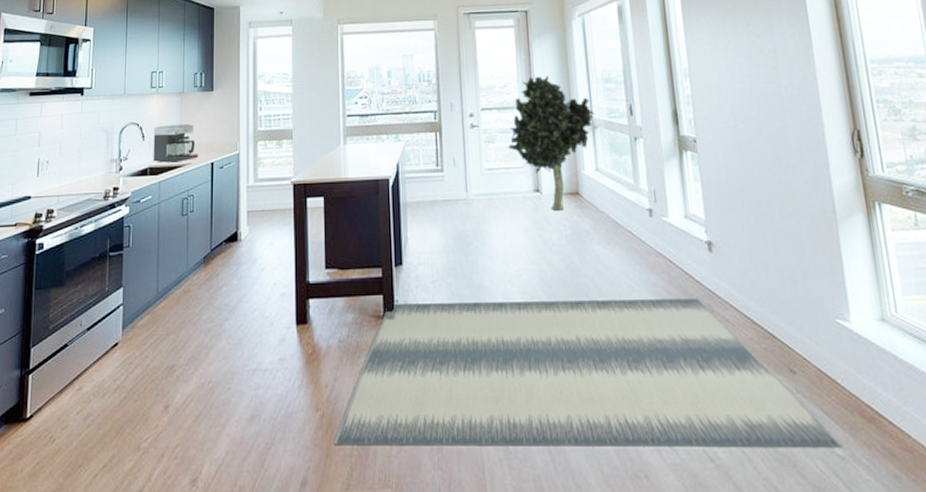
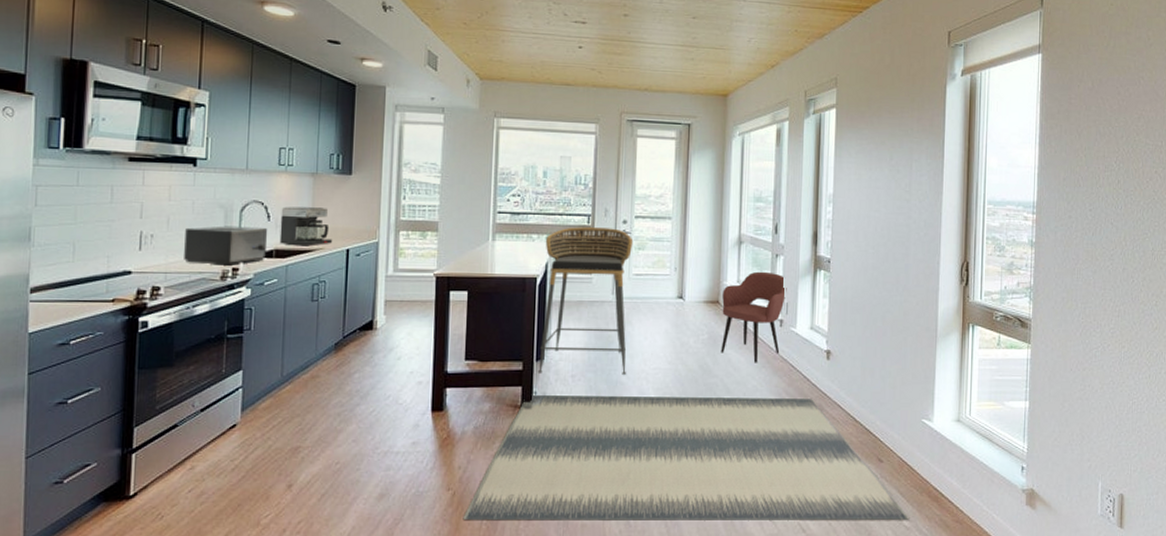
toaster: none [73,147,143,186] -> present [184,225,268,266]
bar stool: none [394,122,488,280] -> present [538,227,634,375]
tree: present [508,75,595,211] -> none [657,189,743,317]
armchair: none [581,157,654,260] -> present [720,271,787,363]

